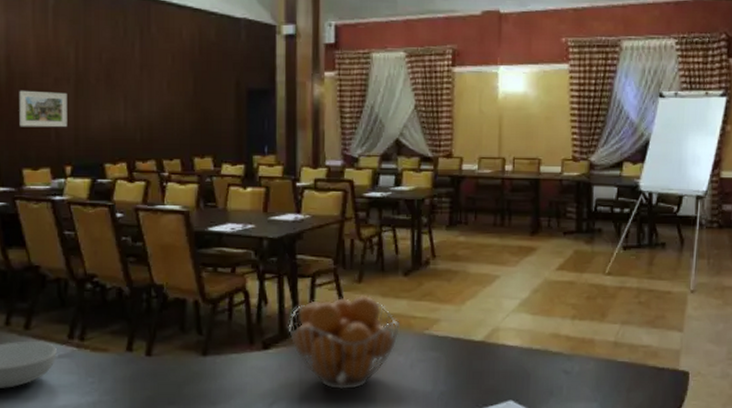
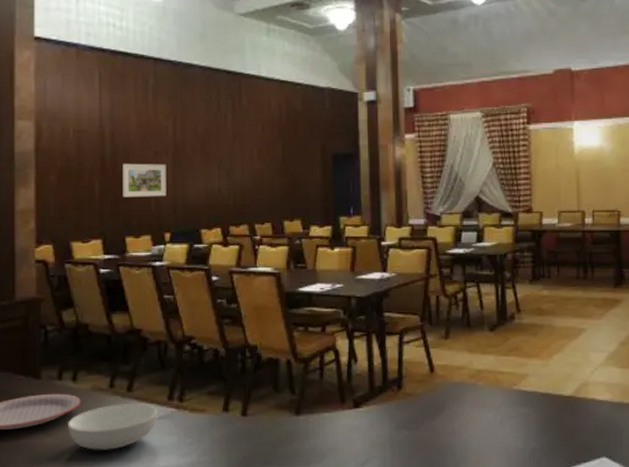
fruit basket: present [289,295,400,390] -> none [379,351,488,448]

